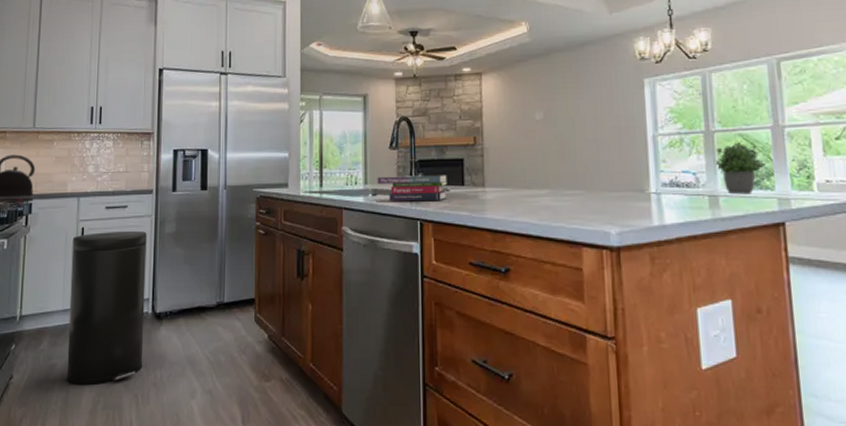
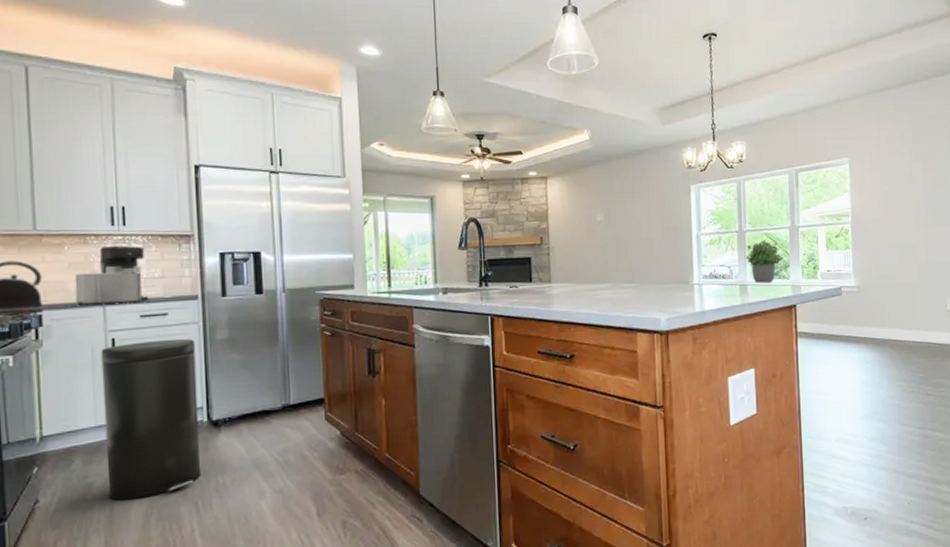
toaster: none [58,166,111,196] -> present [74,272,145,306]
coffee maker: none [78,142,114,194] -> present [99,245,149,302]
books: present [377,175,447,202] -> none [447,272,516,300]

